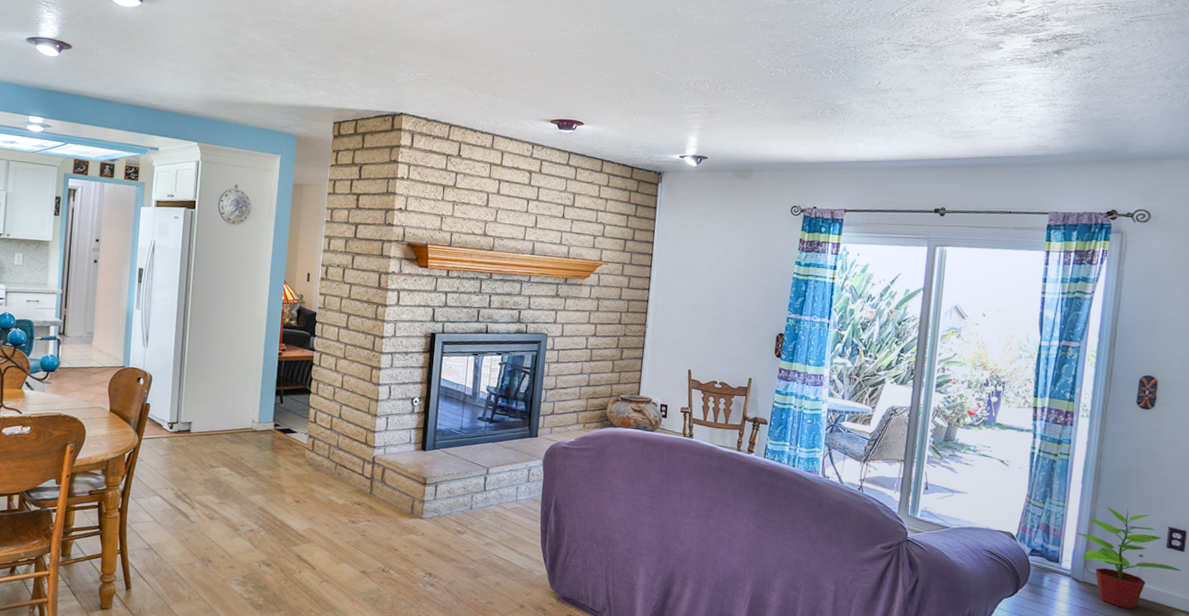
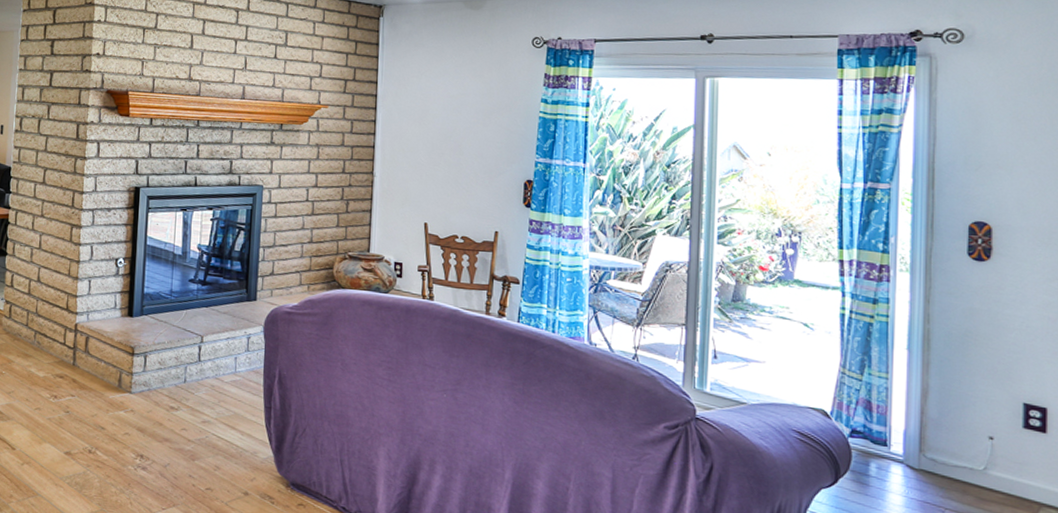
potted plant: present [1076,506,1182,609] -> none [906,378,1045,503]

